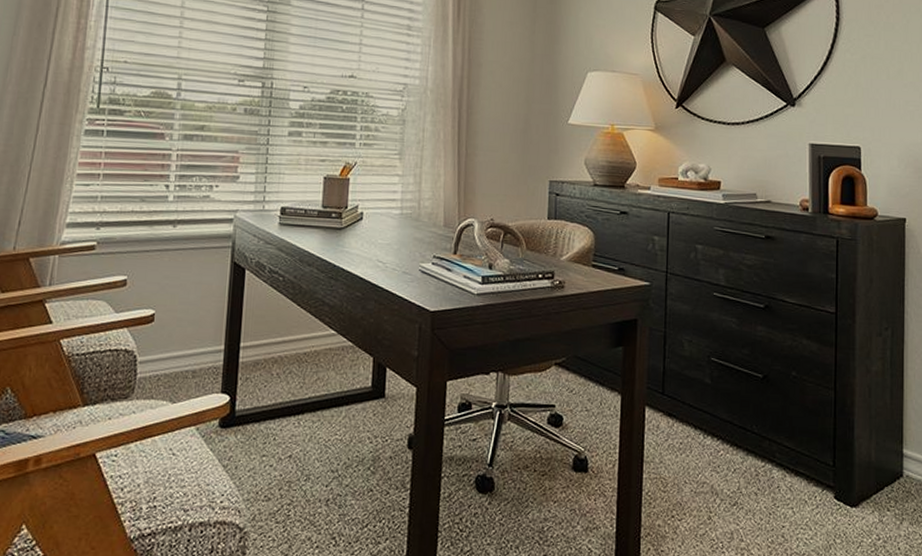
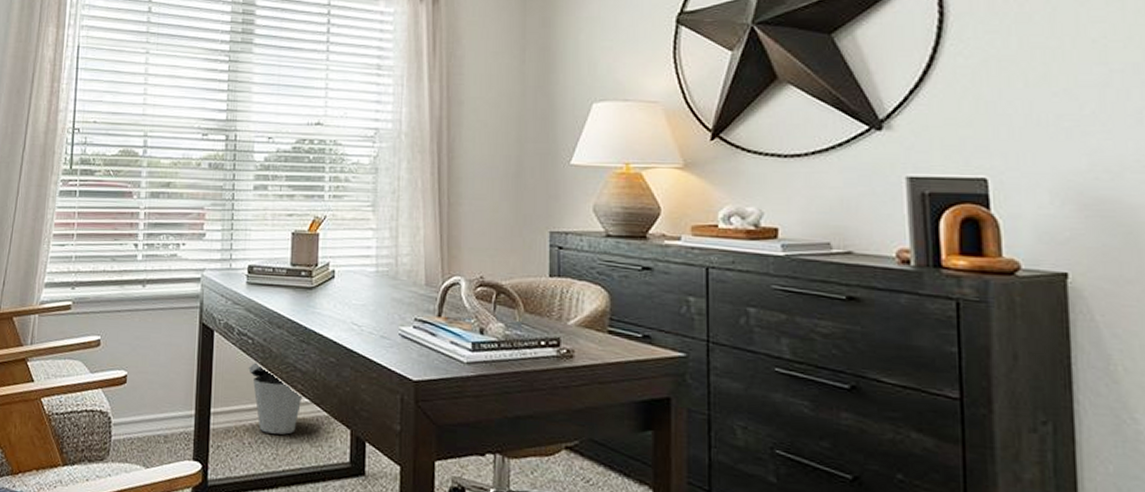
trash can: none [278,297,330,364] -> present [248,361,303,435]

